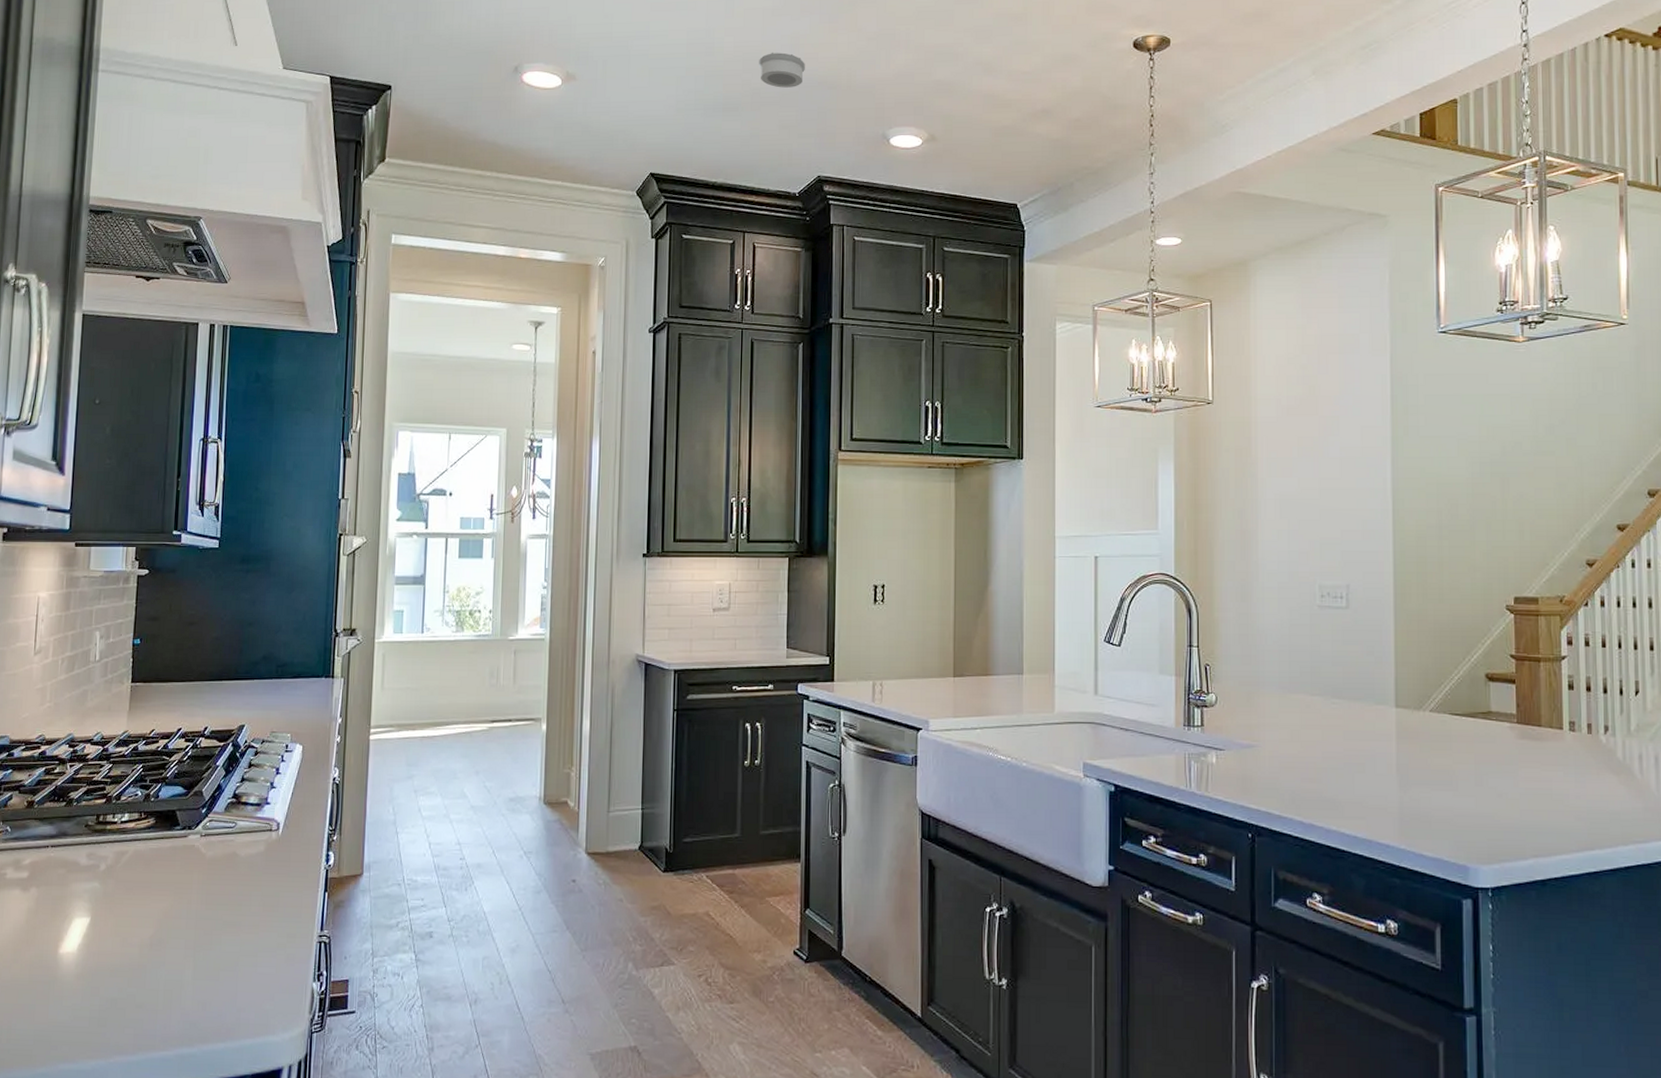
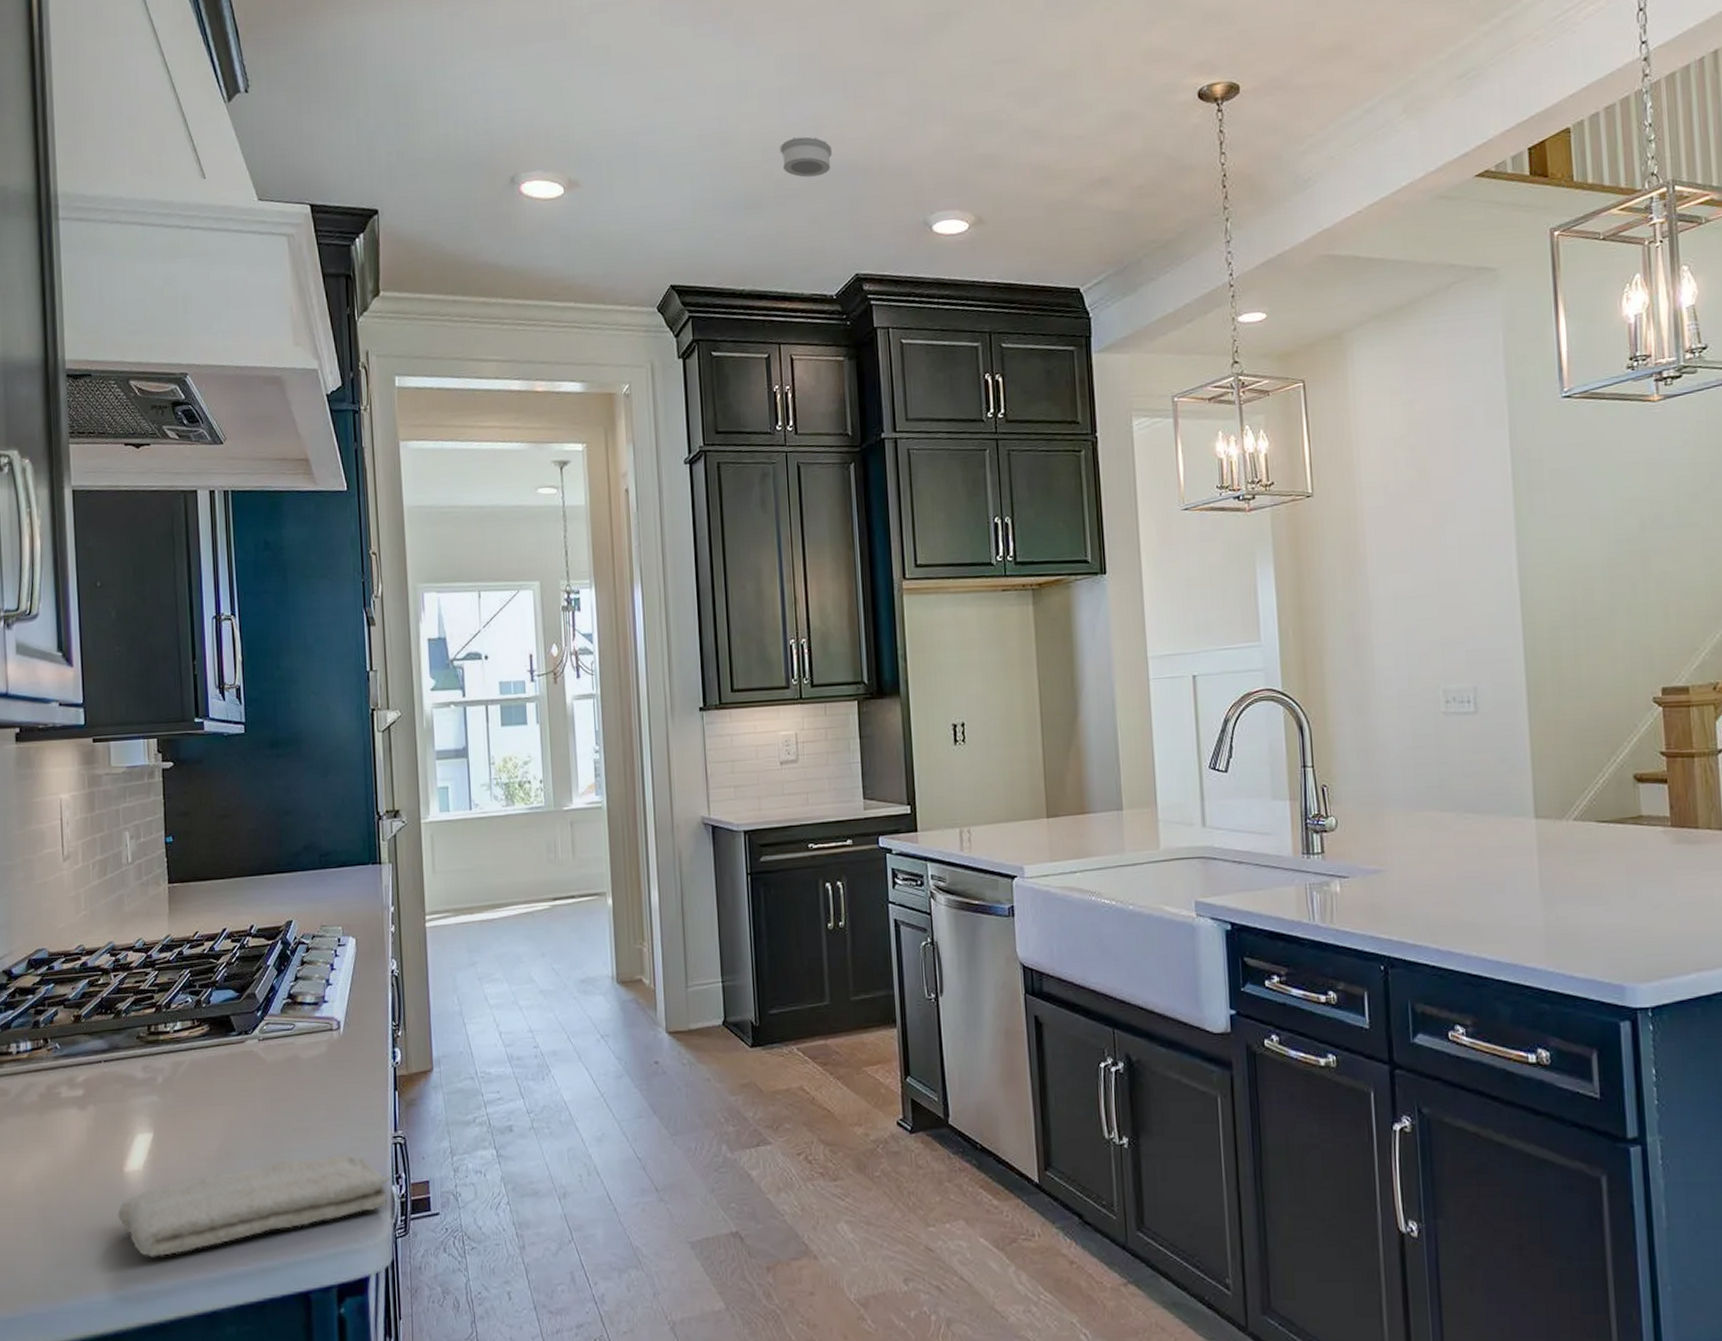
washcloth: none [47,949,313,1038] -> present [118,1154,391,1257]

